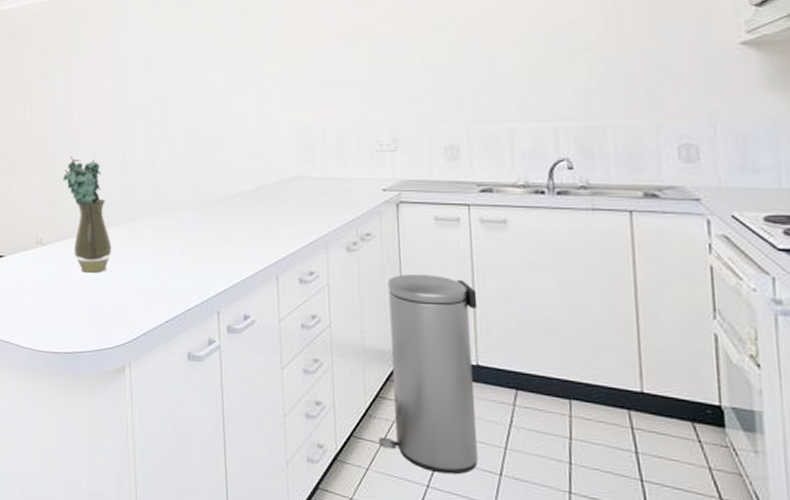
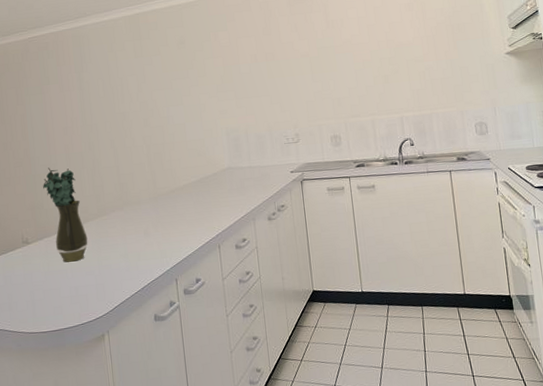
pedal bin: present [378,274,478,475] -> none [298,230,367,375]

